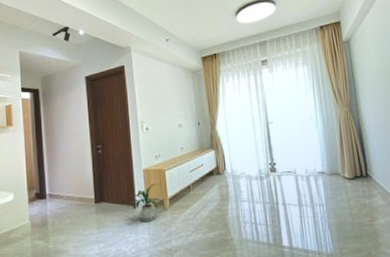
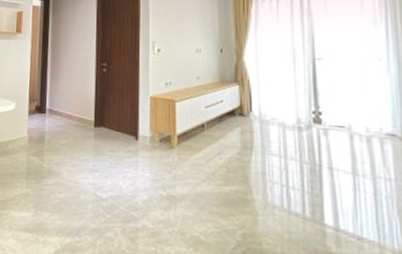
house plant: present [128,183,163,222] -> none [129,114,170,159]

